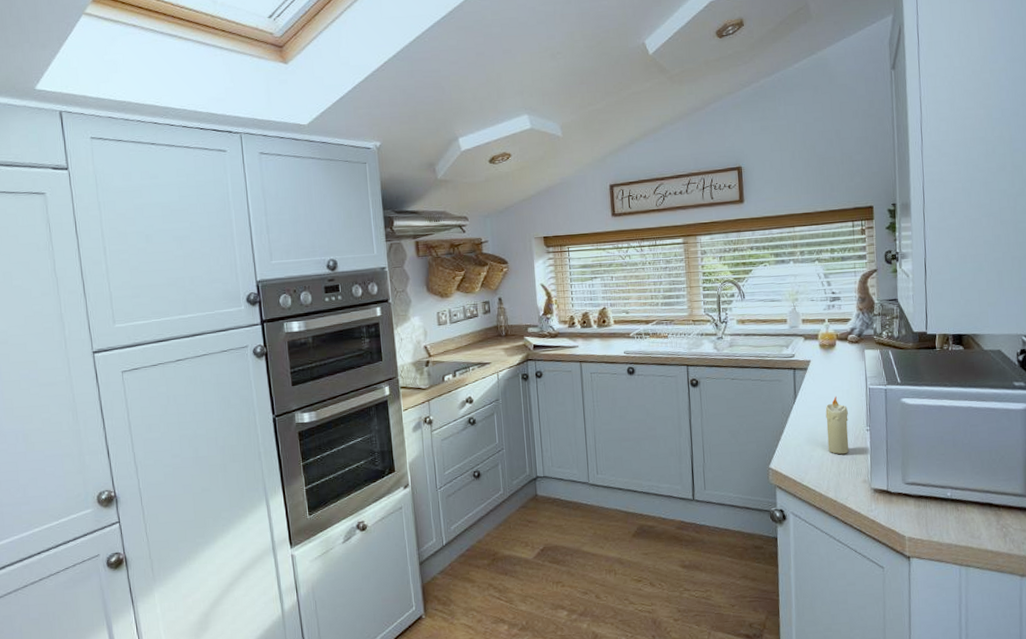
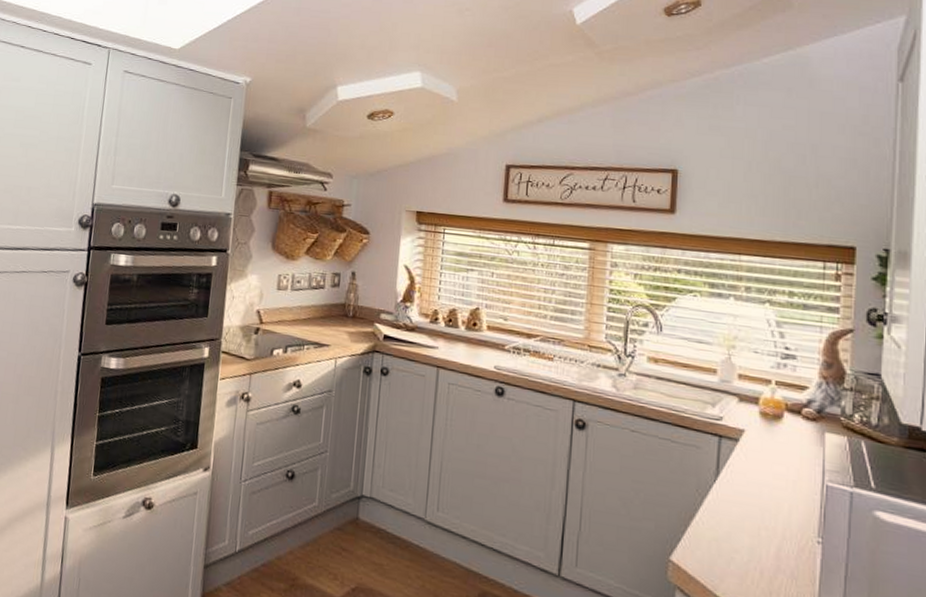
candle: present [825,396,849,455] -> none [757,485,792,568]

